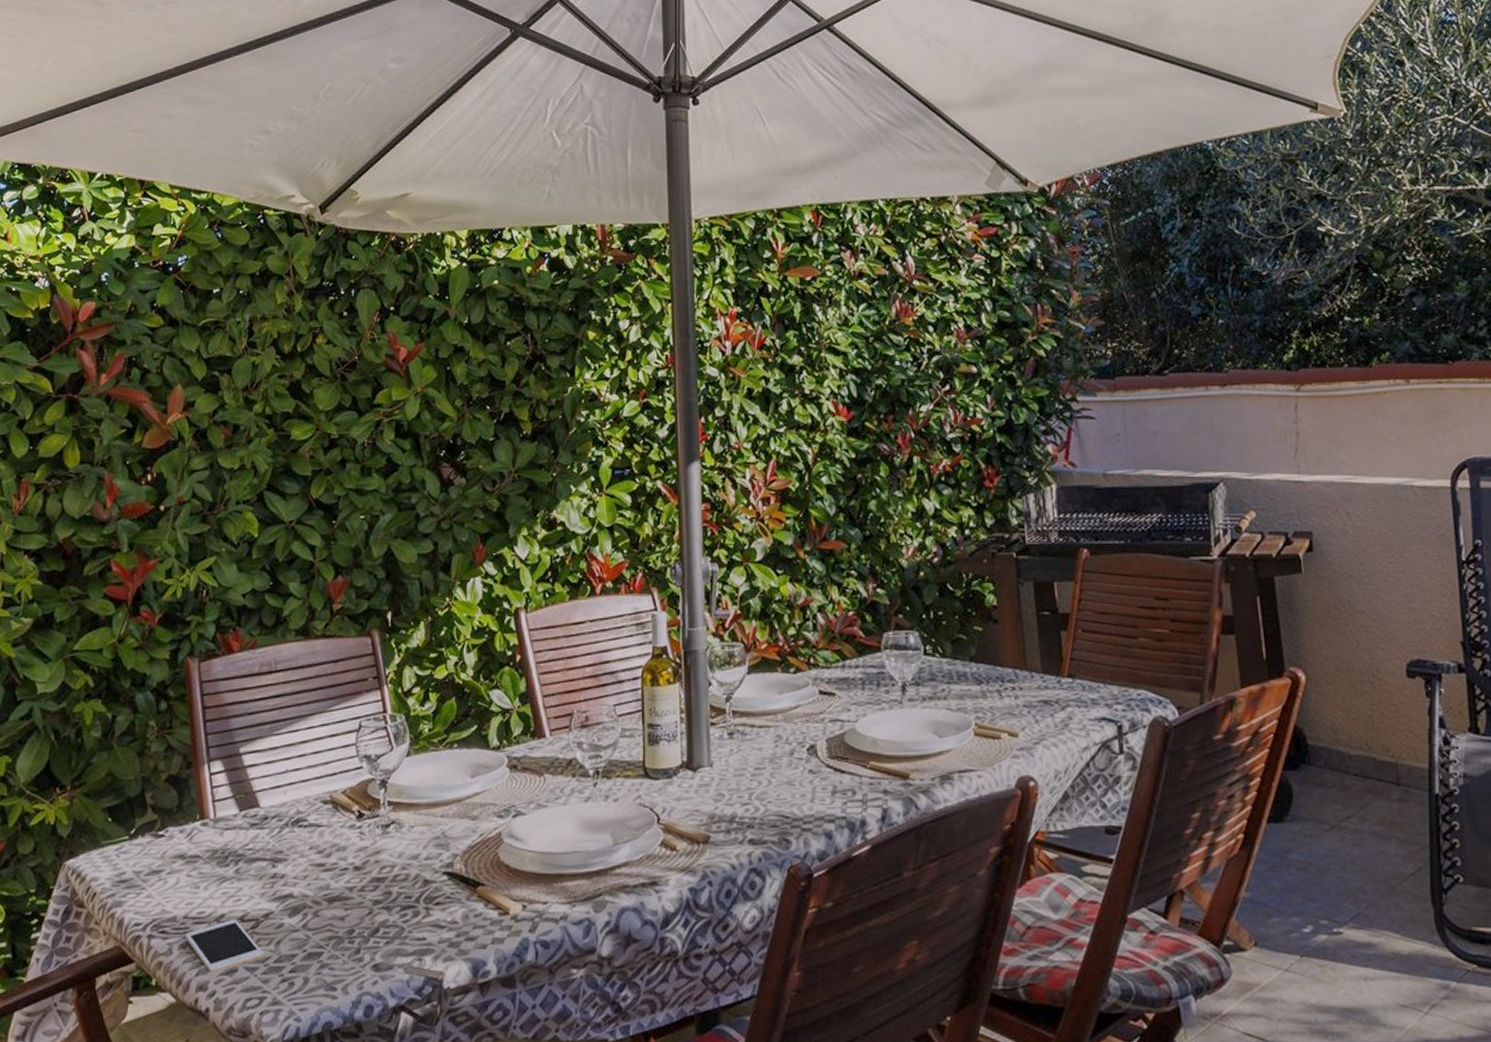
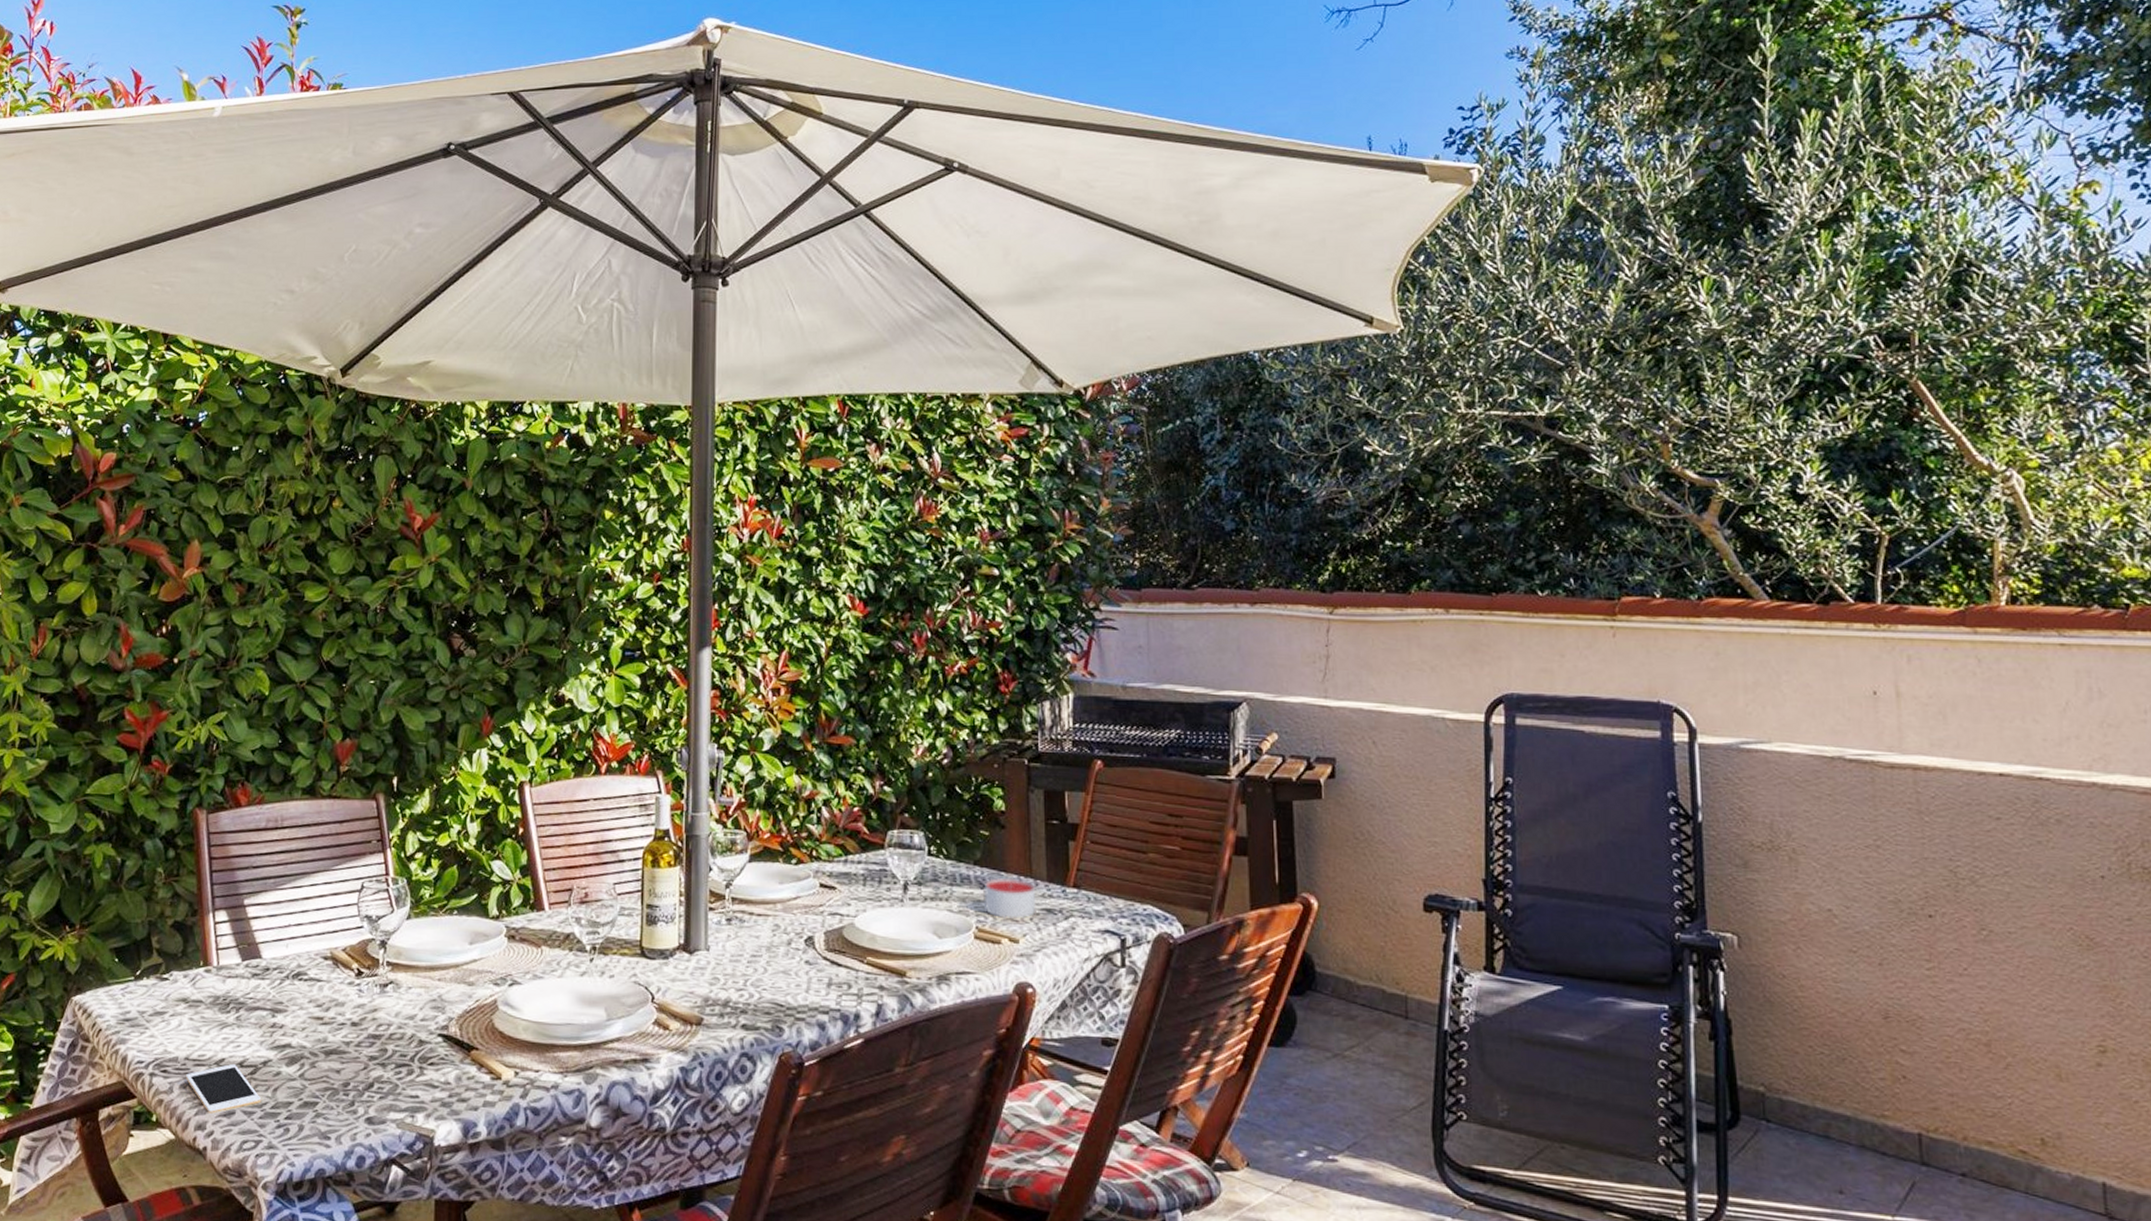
candle: none [981,673,1032,713] -> present [983,878,1035,919]

